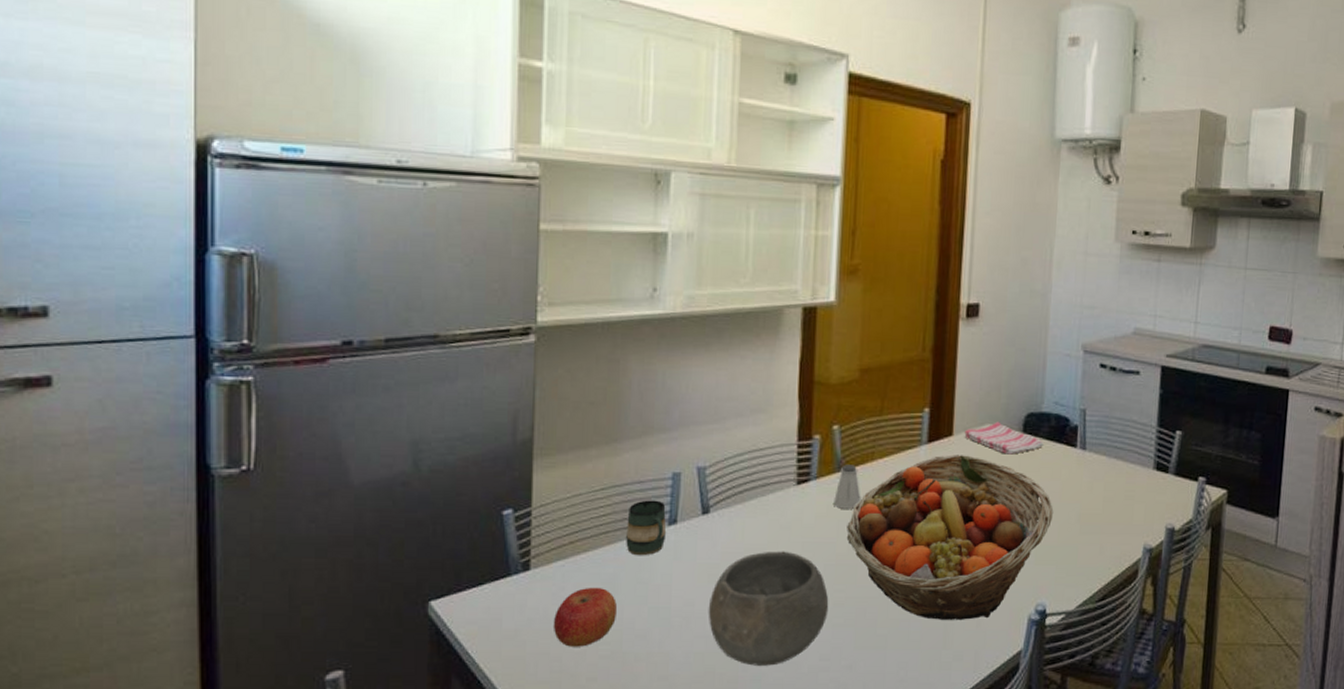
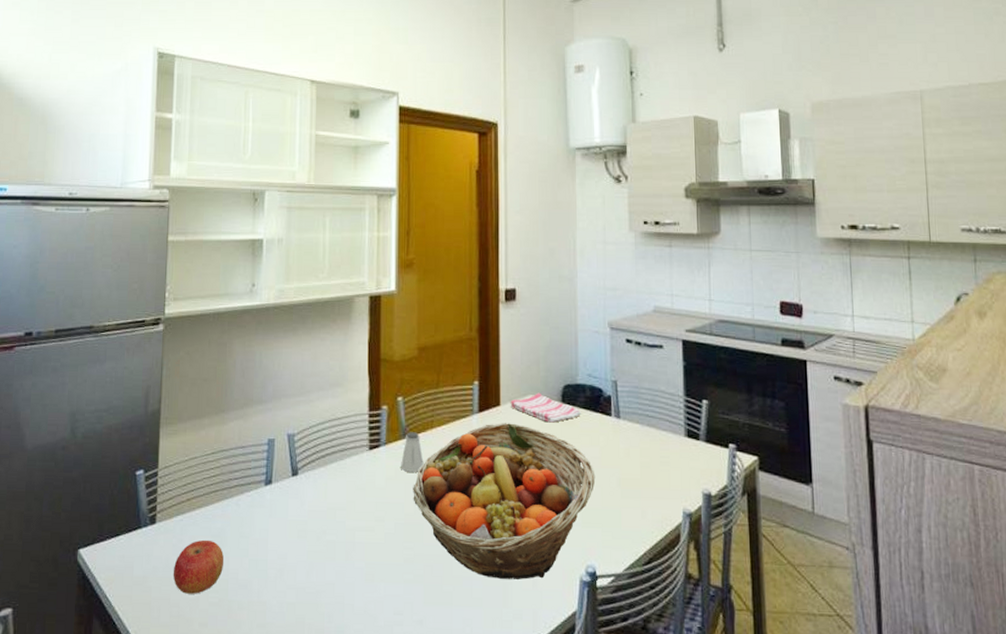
mug: present [626,500,667,556] -> none [231,463,264,513]
bowl: present [708,551,829,666] -> none [298,510,400,618]

